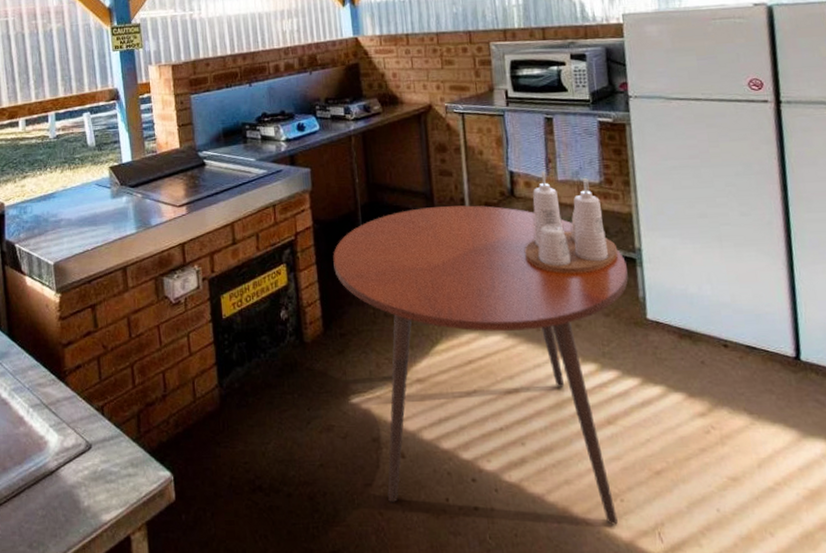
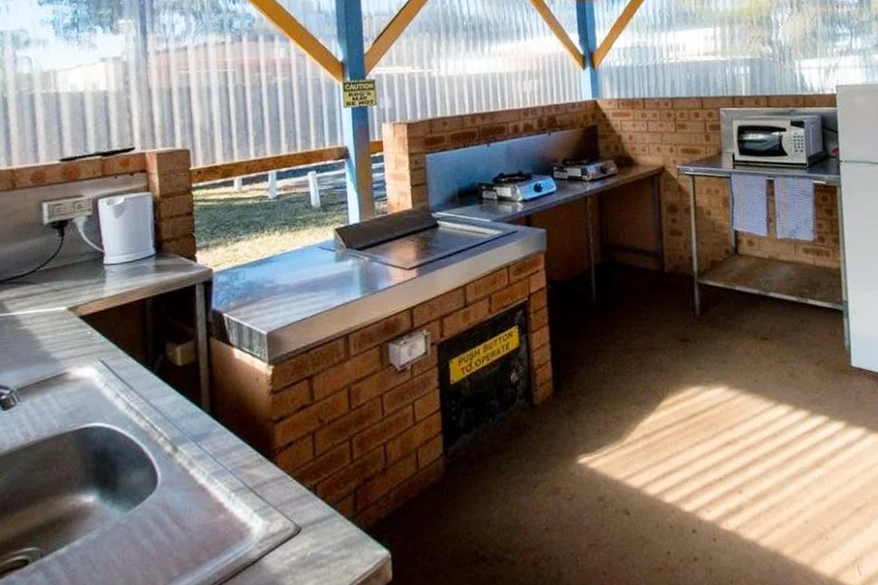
dining table: present [333,205,629,525] -> none [565,263,836,563]
condiment set: present [525,171,618,274] -> none [746,230,828,327]

